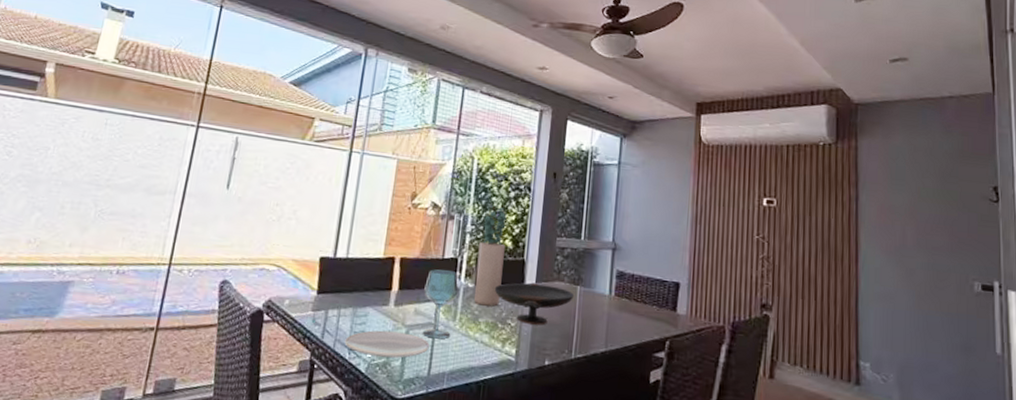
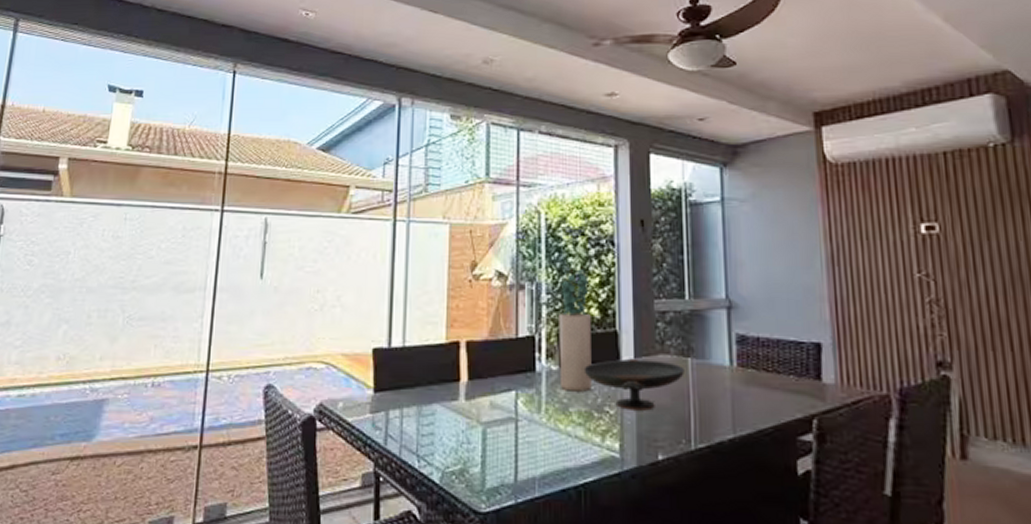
plate: present [344,330,430,358] -> none [412,430,513,464]
wine glass: present [423,269,459,339] -> none [499,350,540,437]

